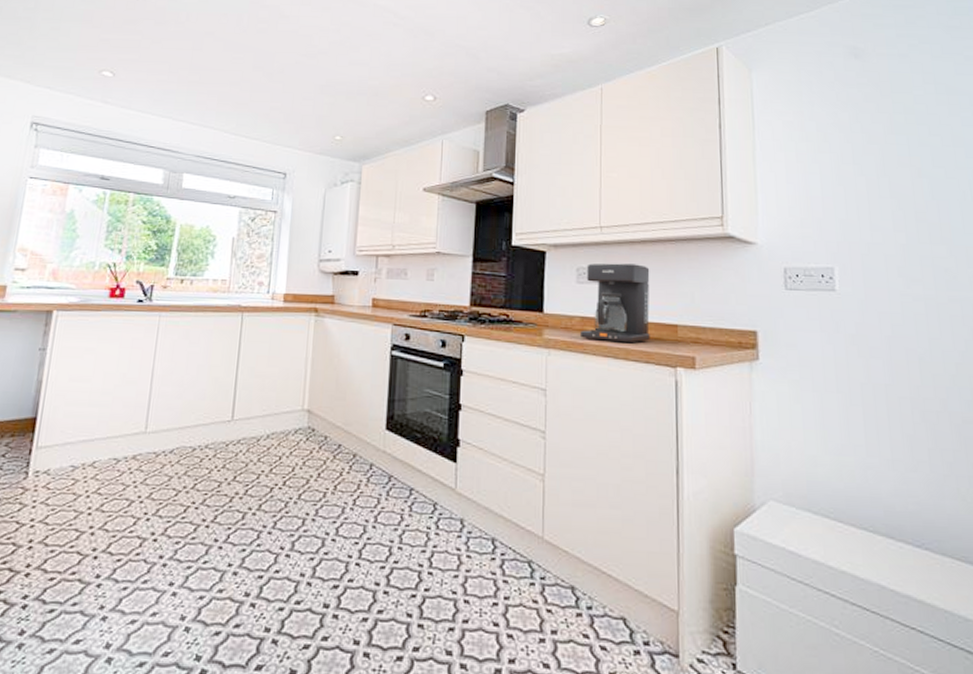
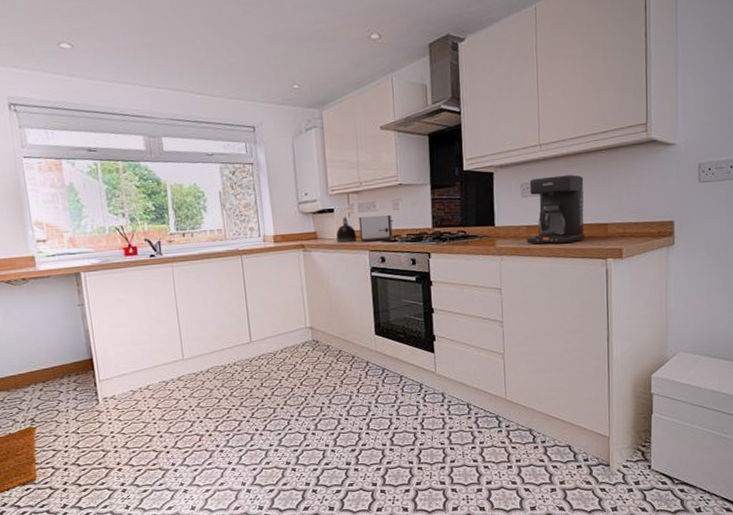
kettle: none [355,281,381,312] -> present [336,216,358,243]
toaster: none [384,283,425,315] -> present [358,214,393,242]

